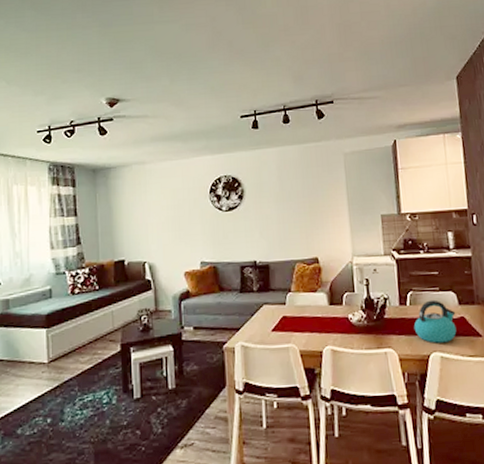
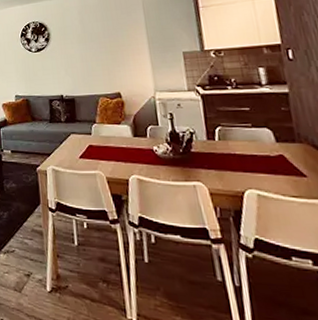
kettle: present [414,299,457,343] -> none [224,136,275,180]

